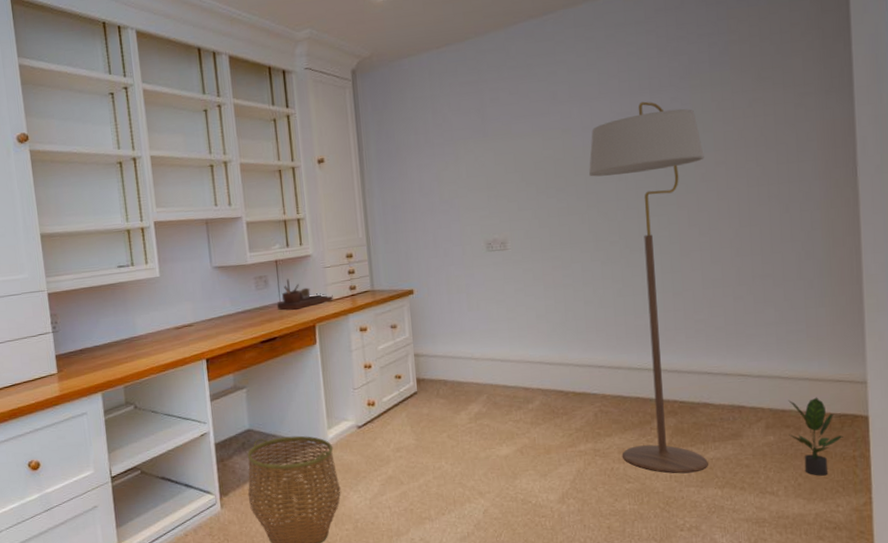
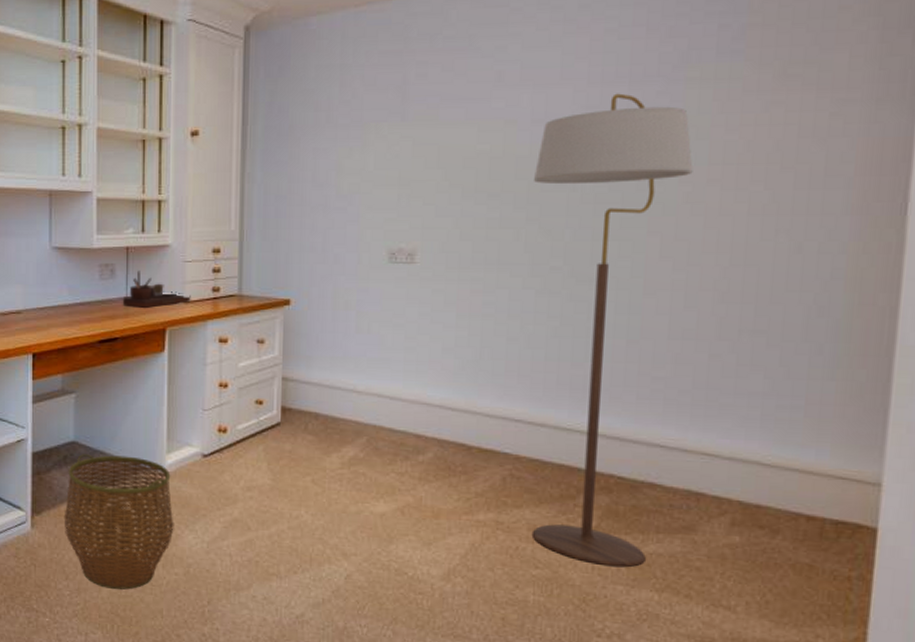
potted plant: present [788,397,843,476] -> none [761,493,838,596]

